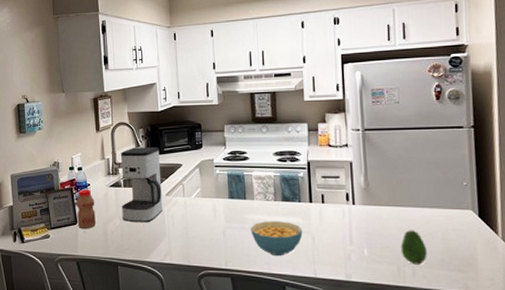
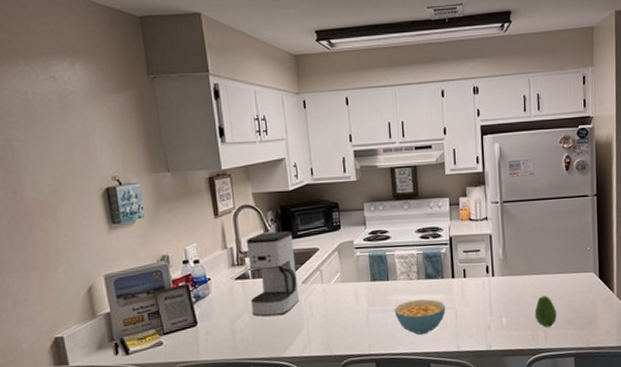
bottle: present [76,189,96,230] -> none [194,284,220,331]

